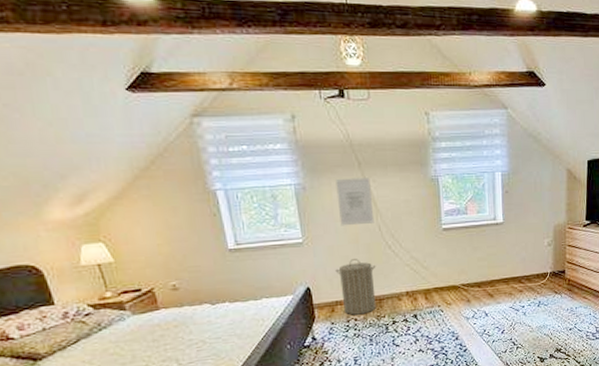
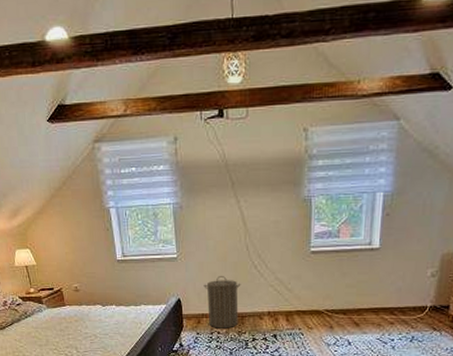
wall art: present [335,177,375,226] -> none [210,197,243,244]

